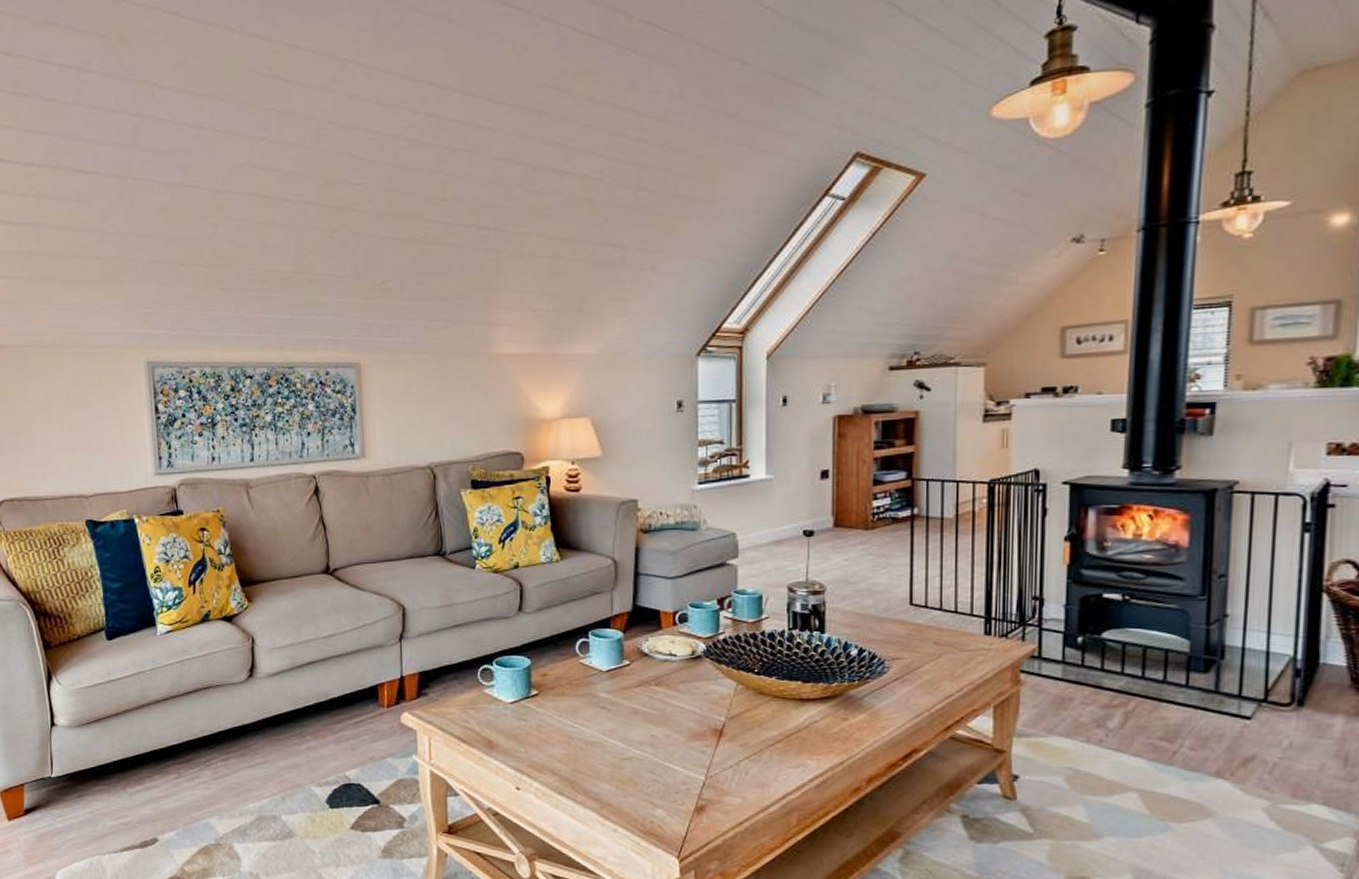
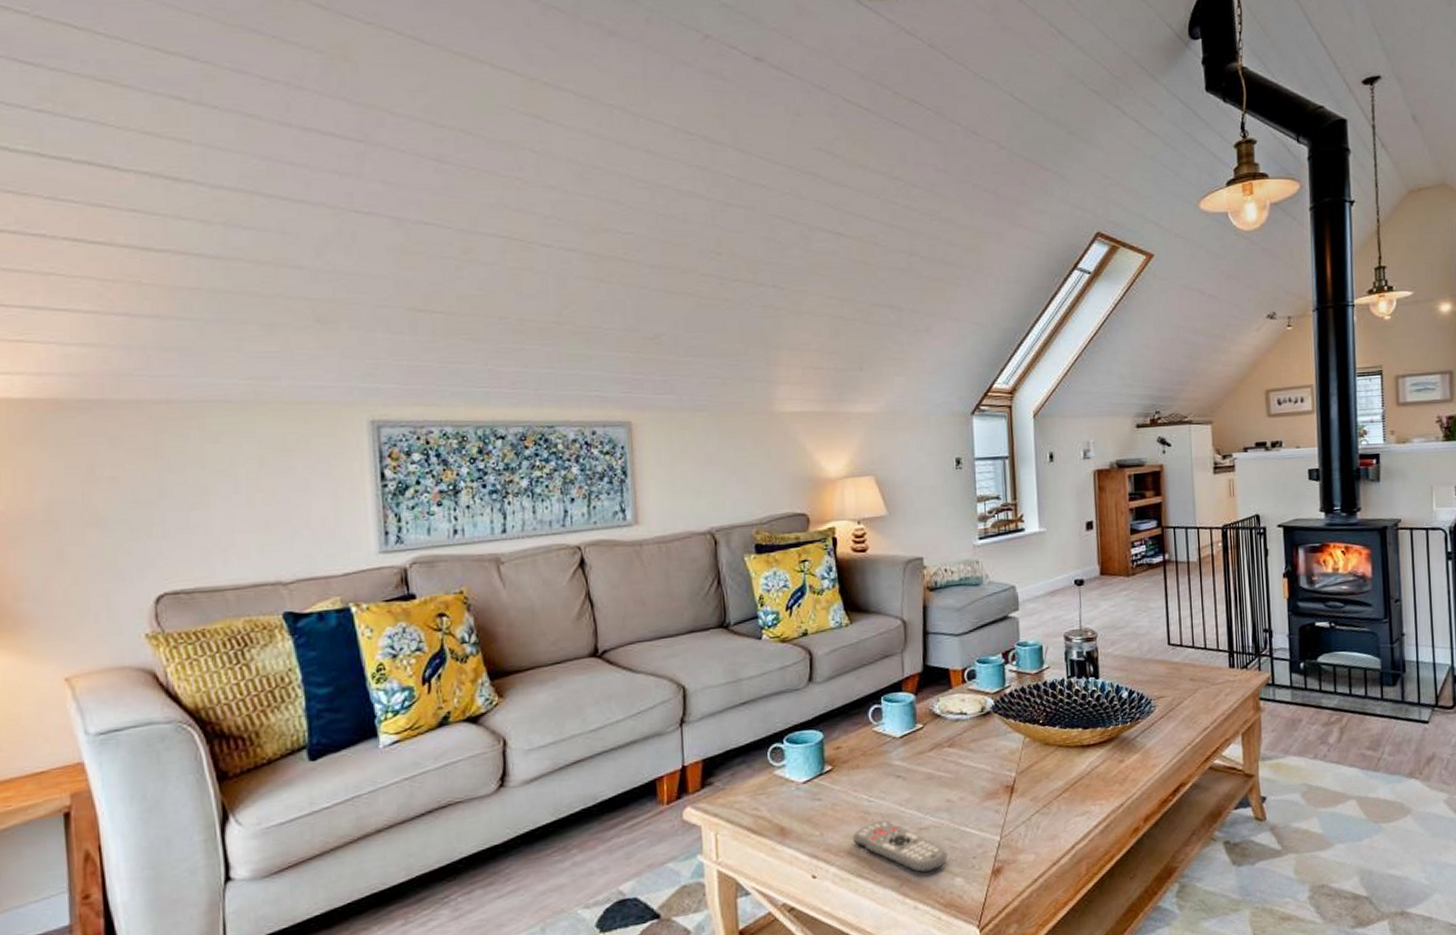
remote control: none [556,746,649,800] -> present [852,819,948,874]

